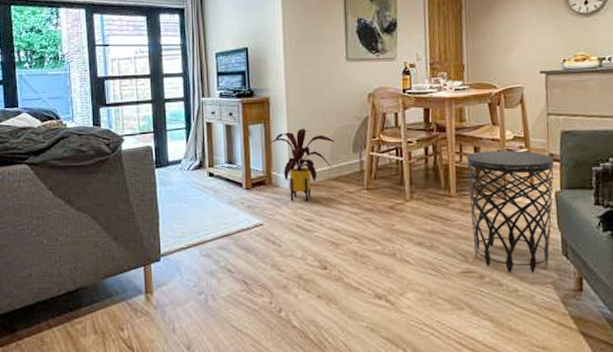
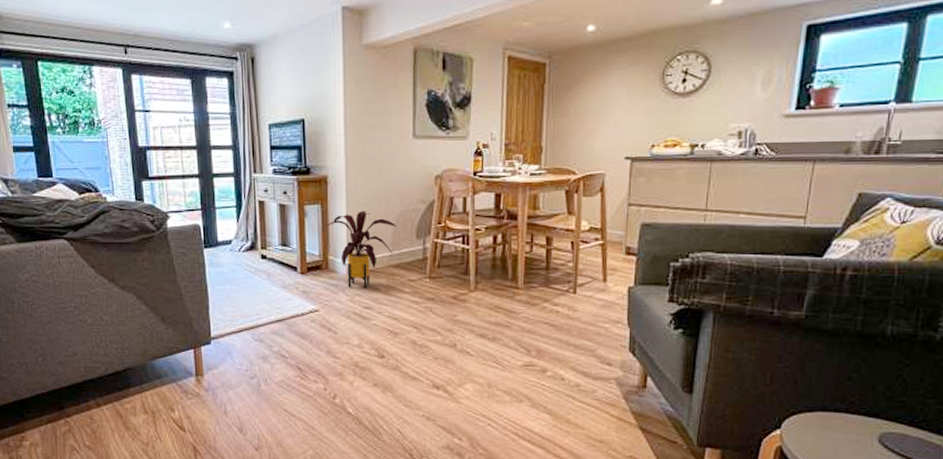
side table: present [467,150,554,273] -> none [537,241,630,369]

